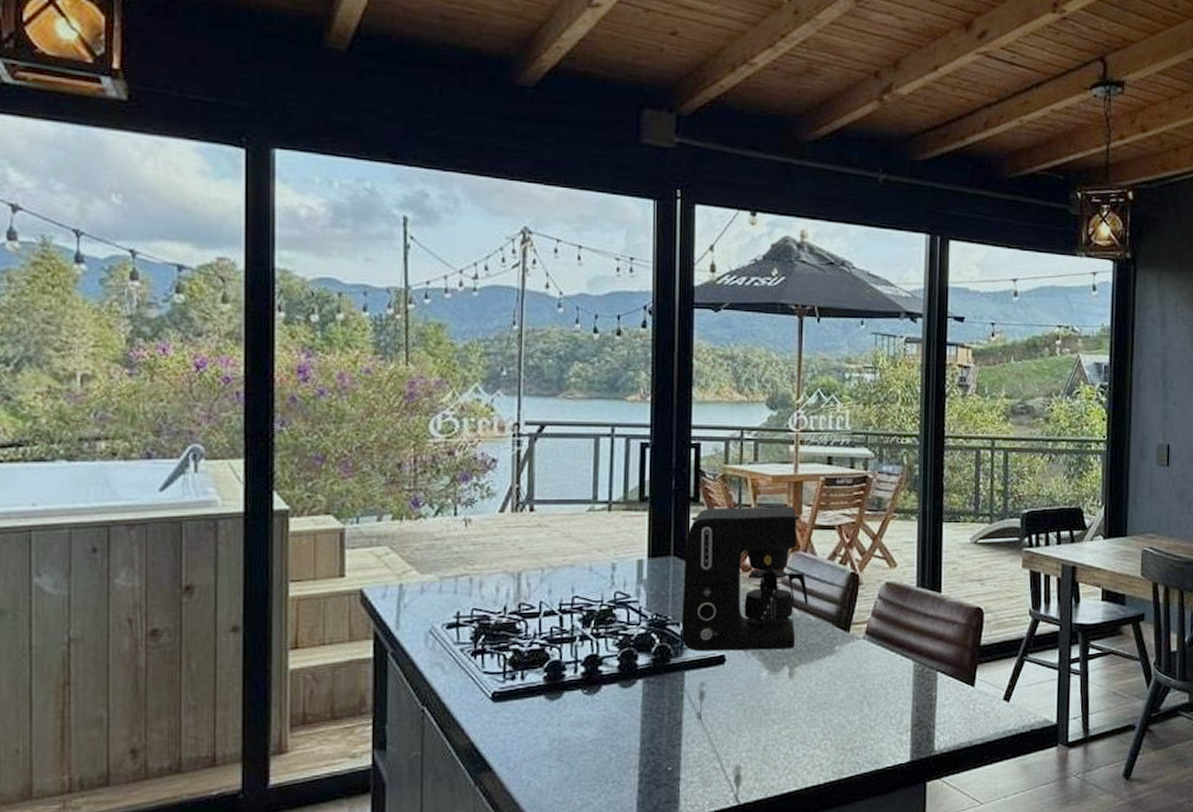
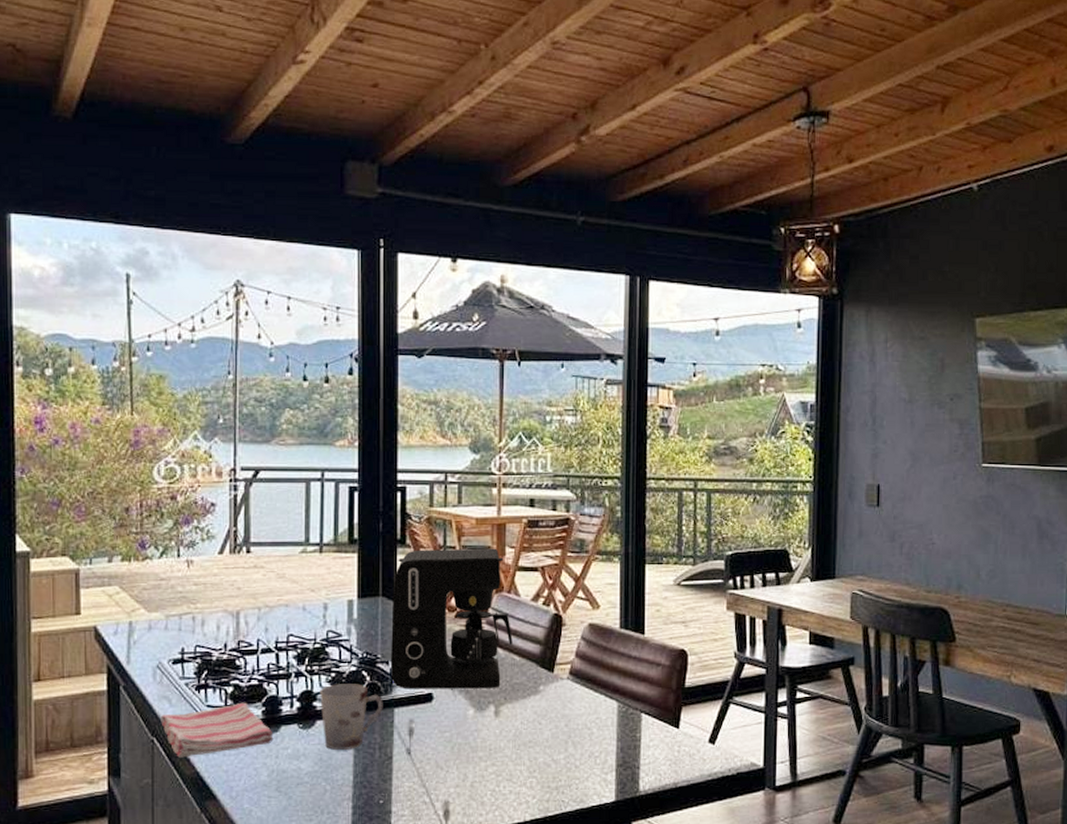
dish towel: none [432,667,556,728] -> present [160,702,274,758]
cup: none [606,646,673,716] -> present [320,684,383,750]

